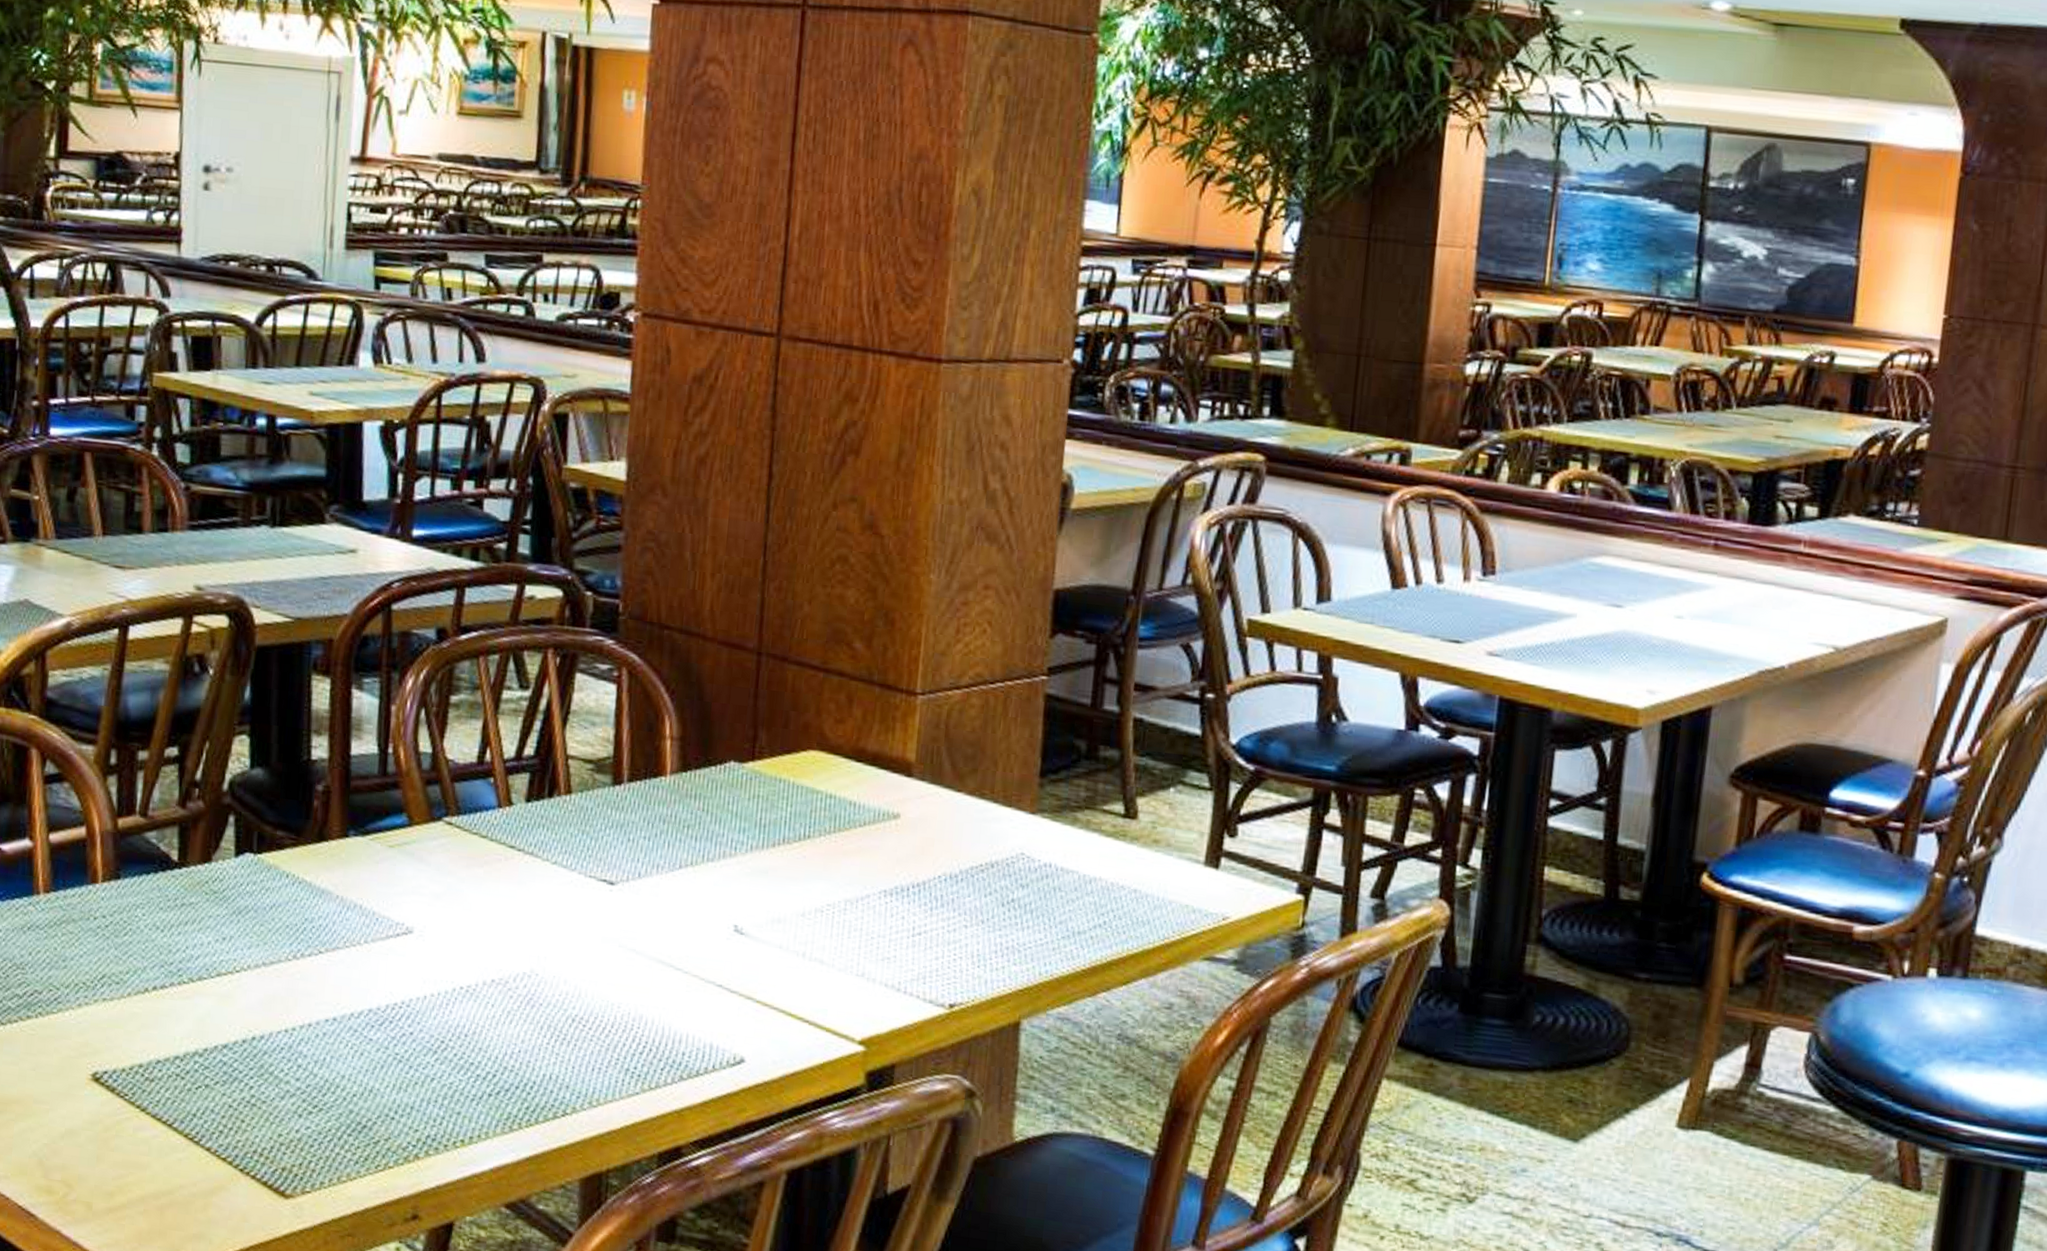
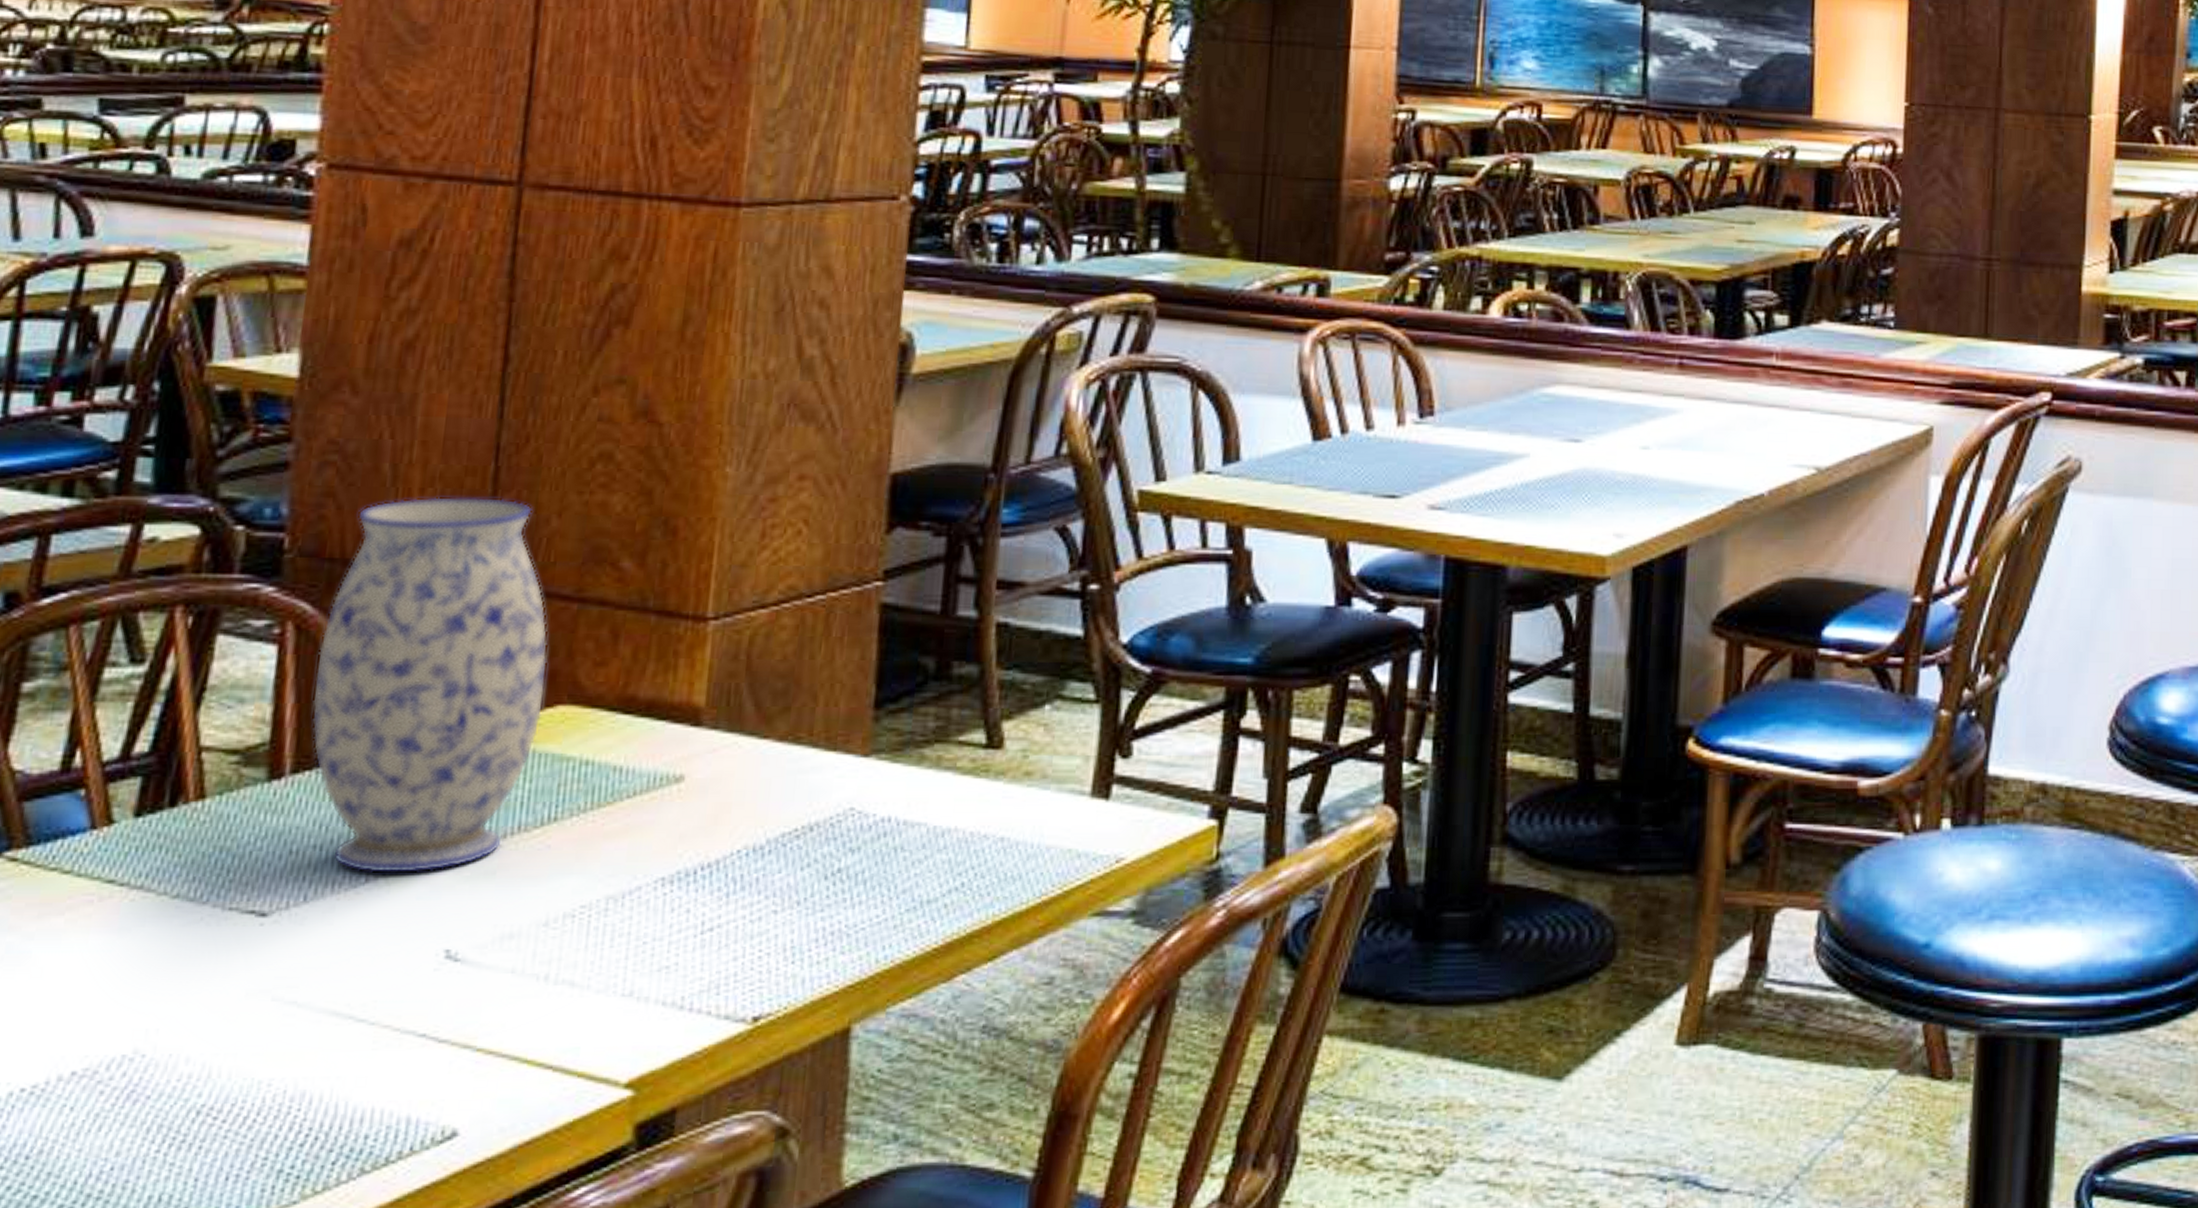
vase: none [640,580,803,866] -> present [311,496,548,874]

